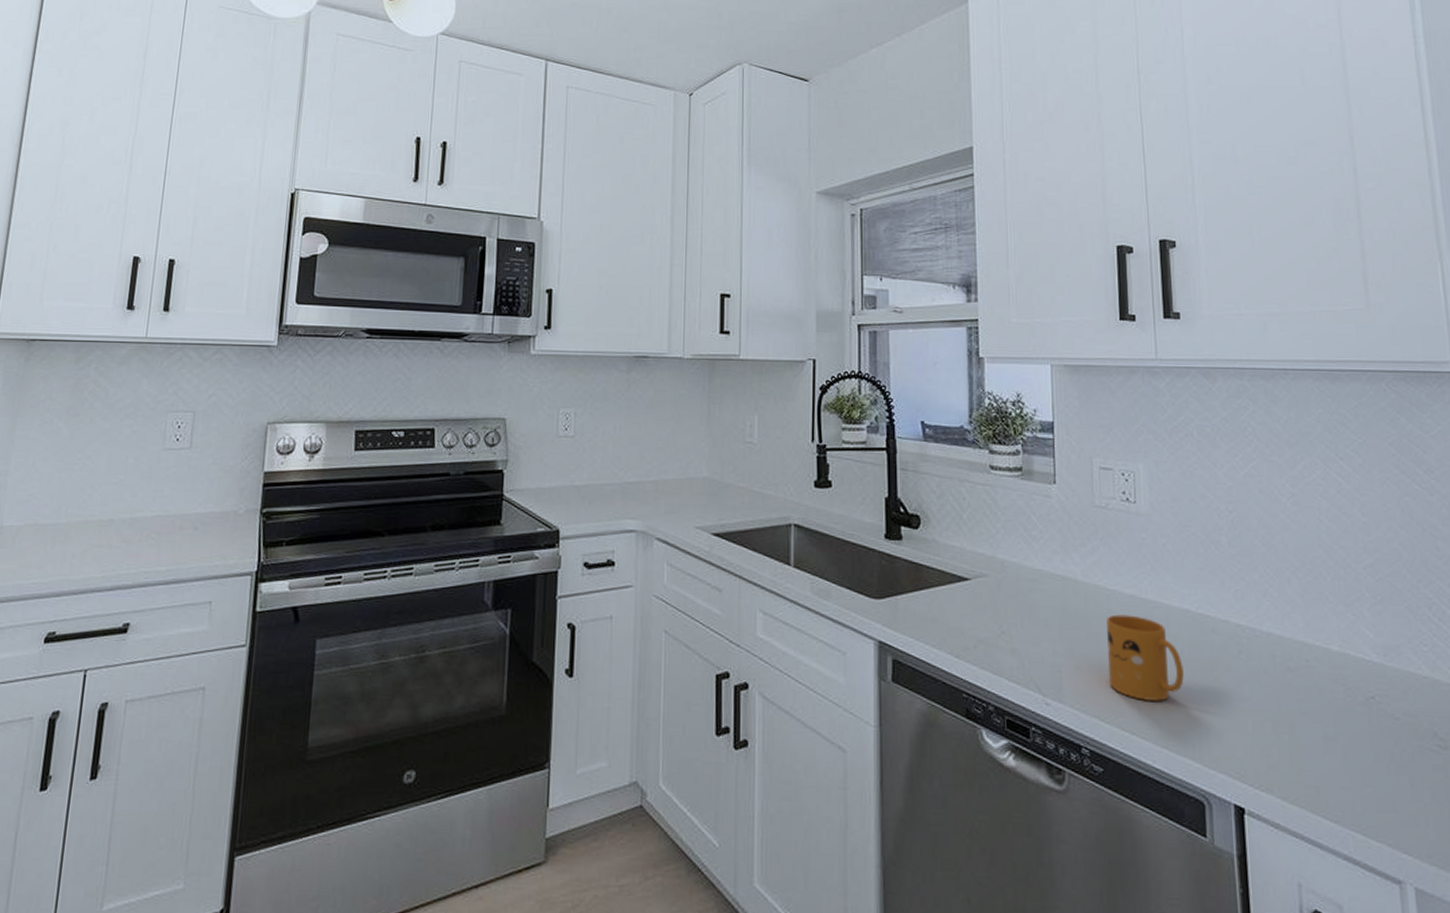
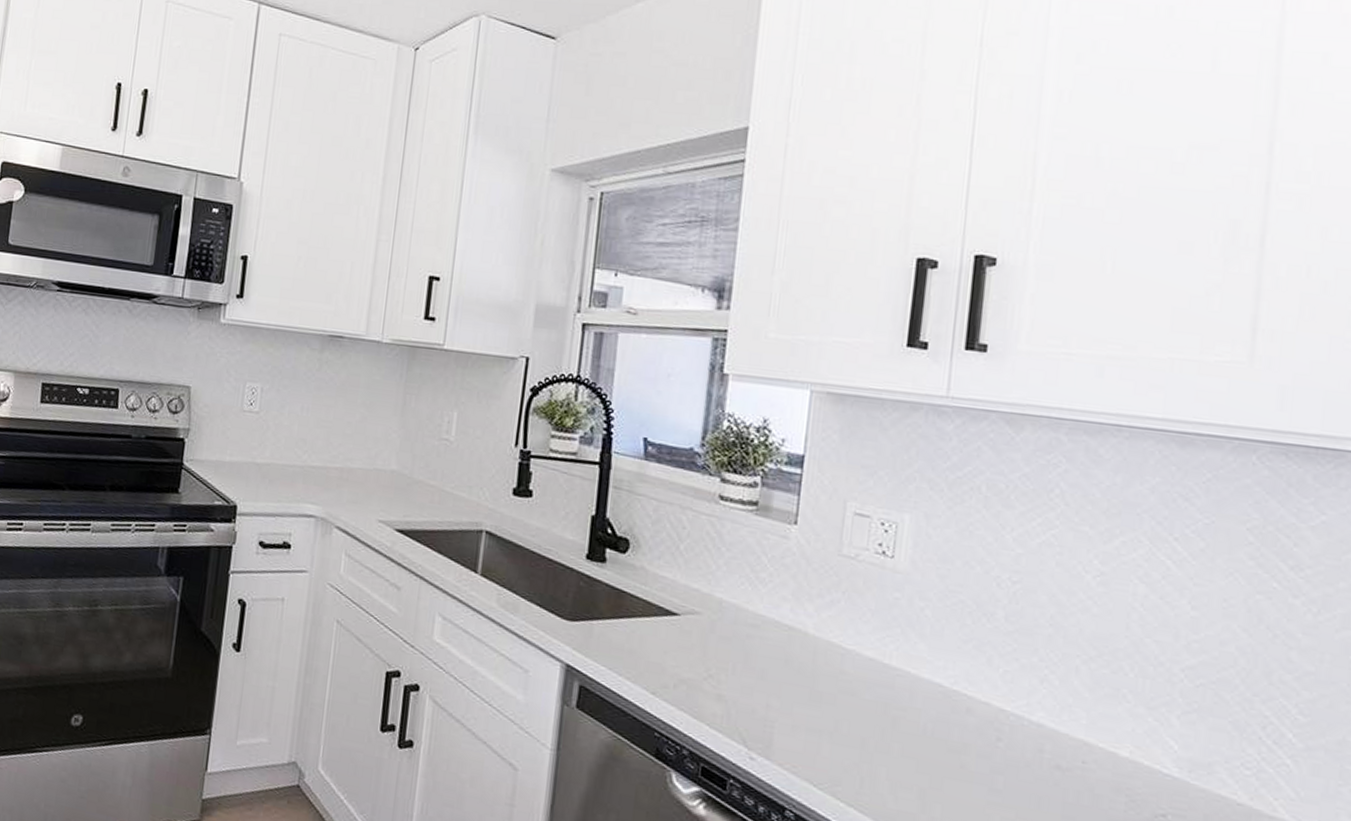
mug: present [1107,614,1184,701] -> none [829,676,924,777]

